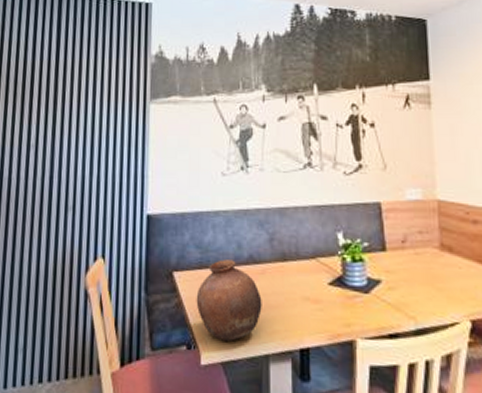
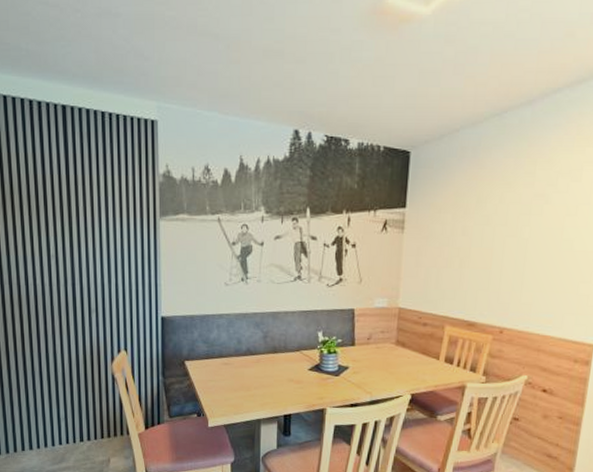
pottery: present [196,259,262,341] -> none [204,352,256,411]

